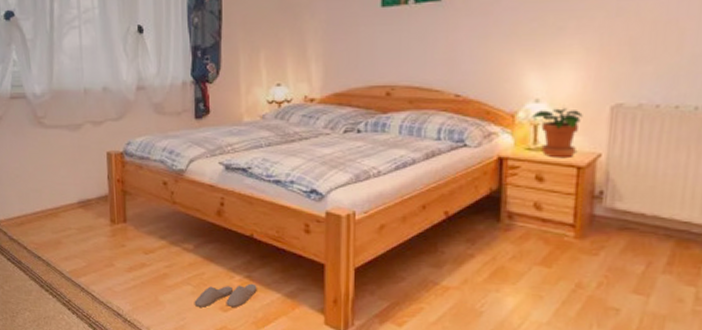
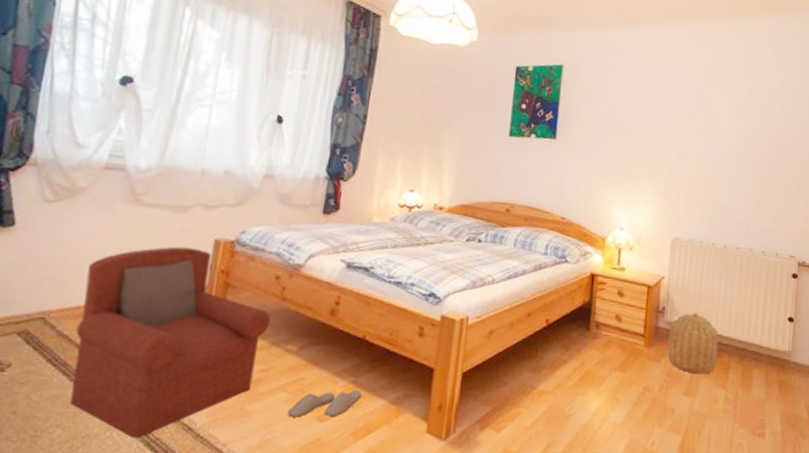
armchair: none [18,161,166,320] -> present [70,246,271,438]
potted plant: present [530,108,583,159] -> none [616,236,653,279]
basket: none [608,195,686,270] -> present [667,312,719,375]

